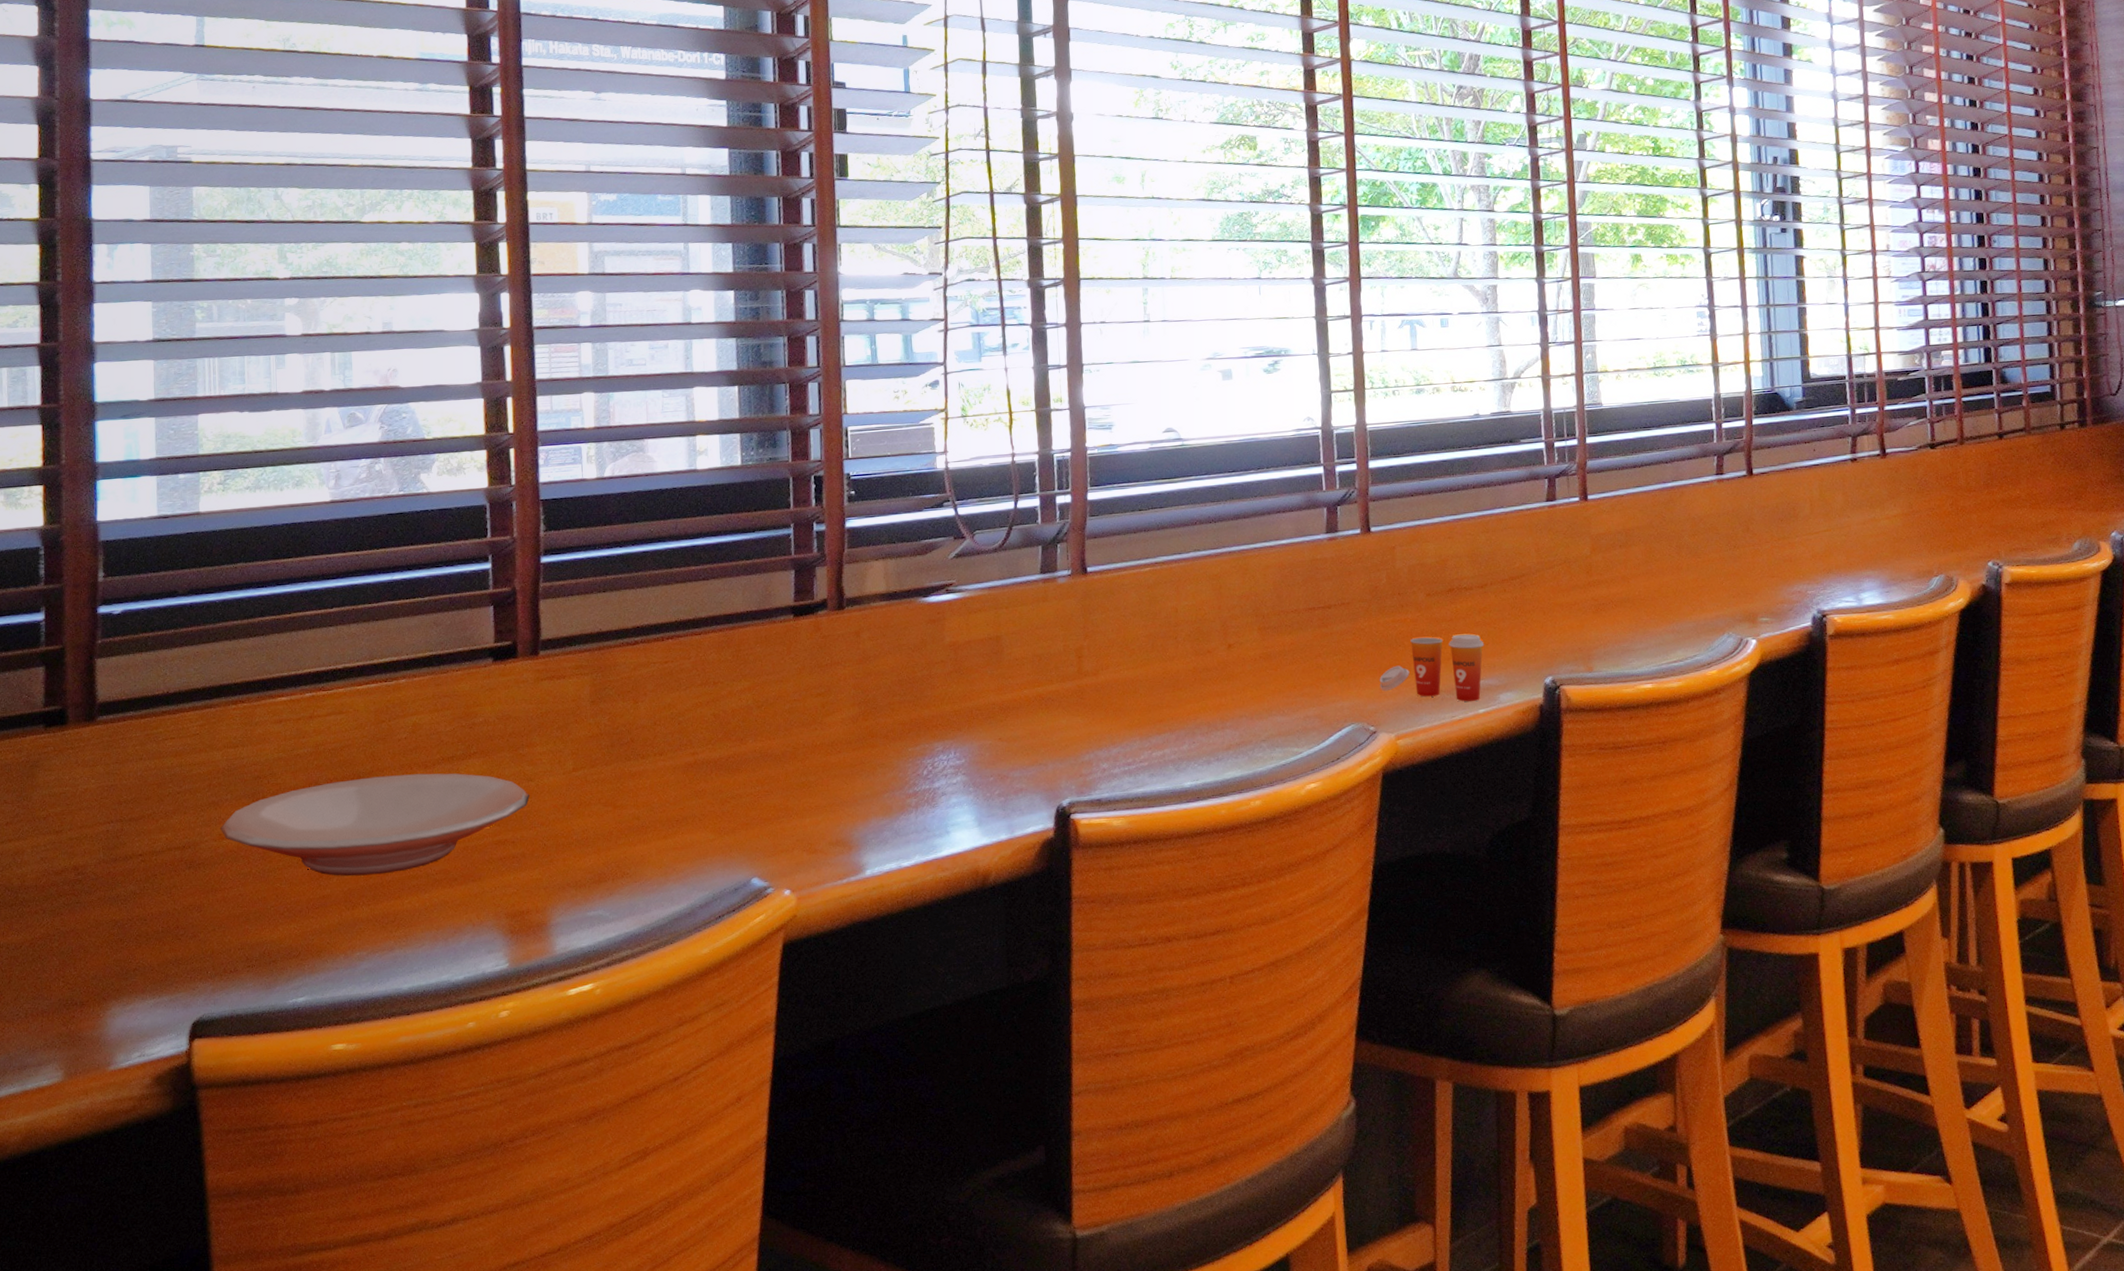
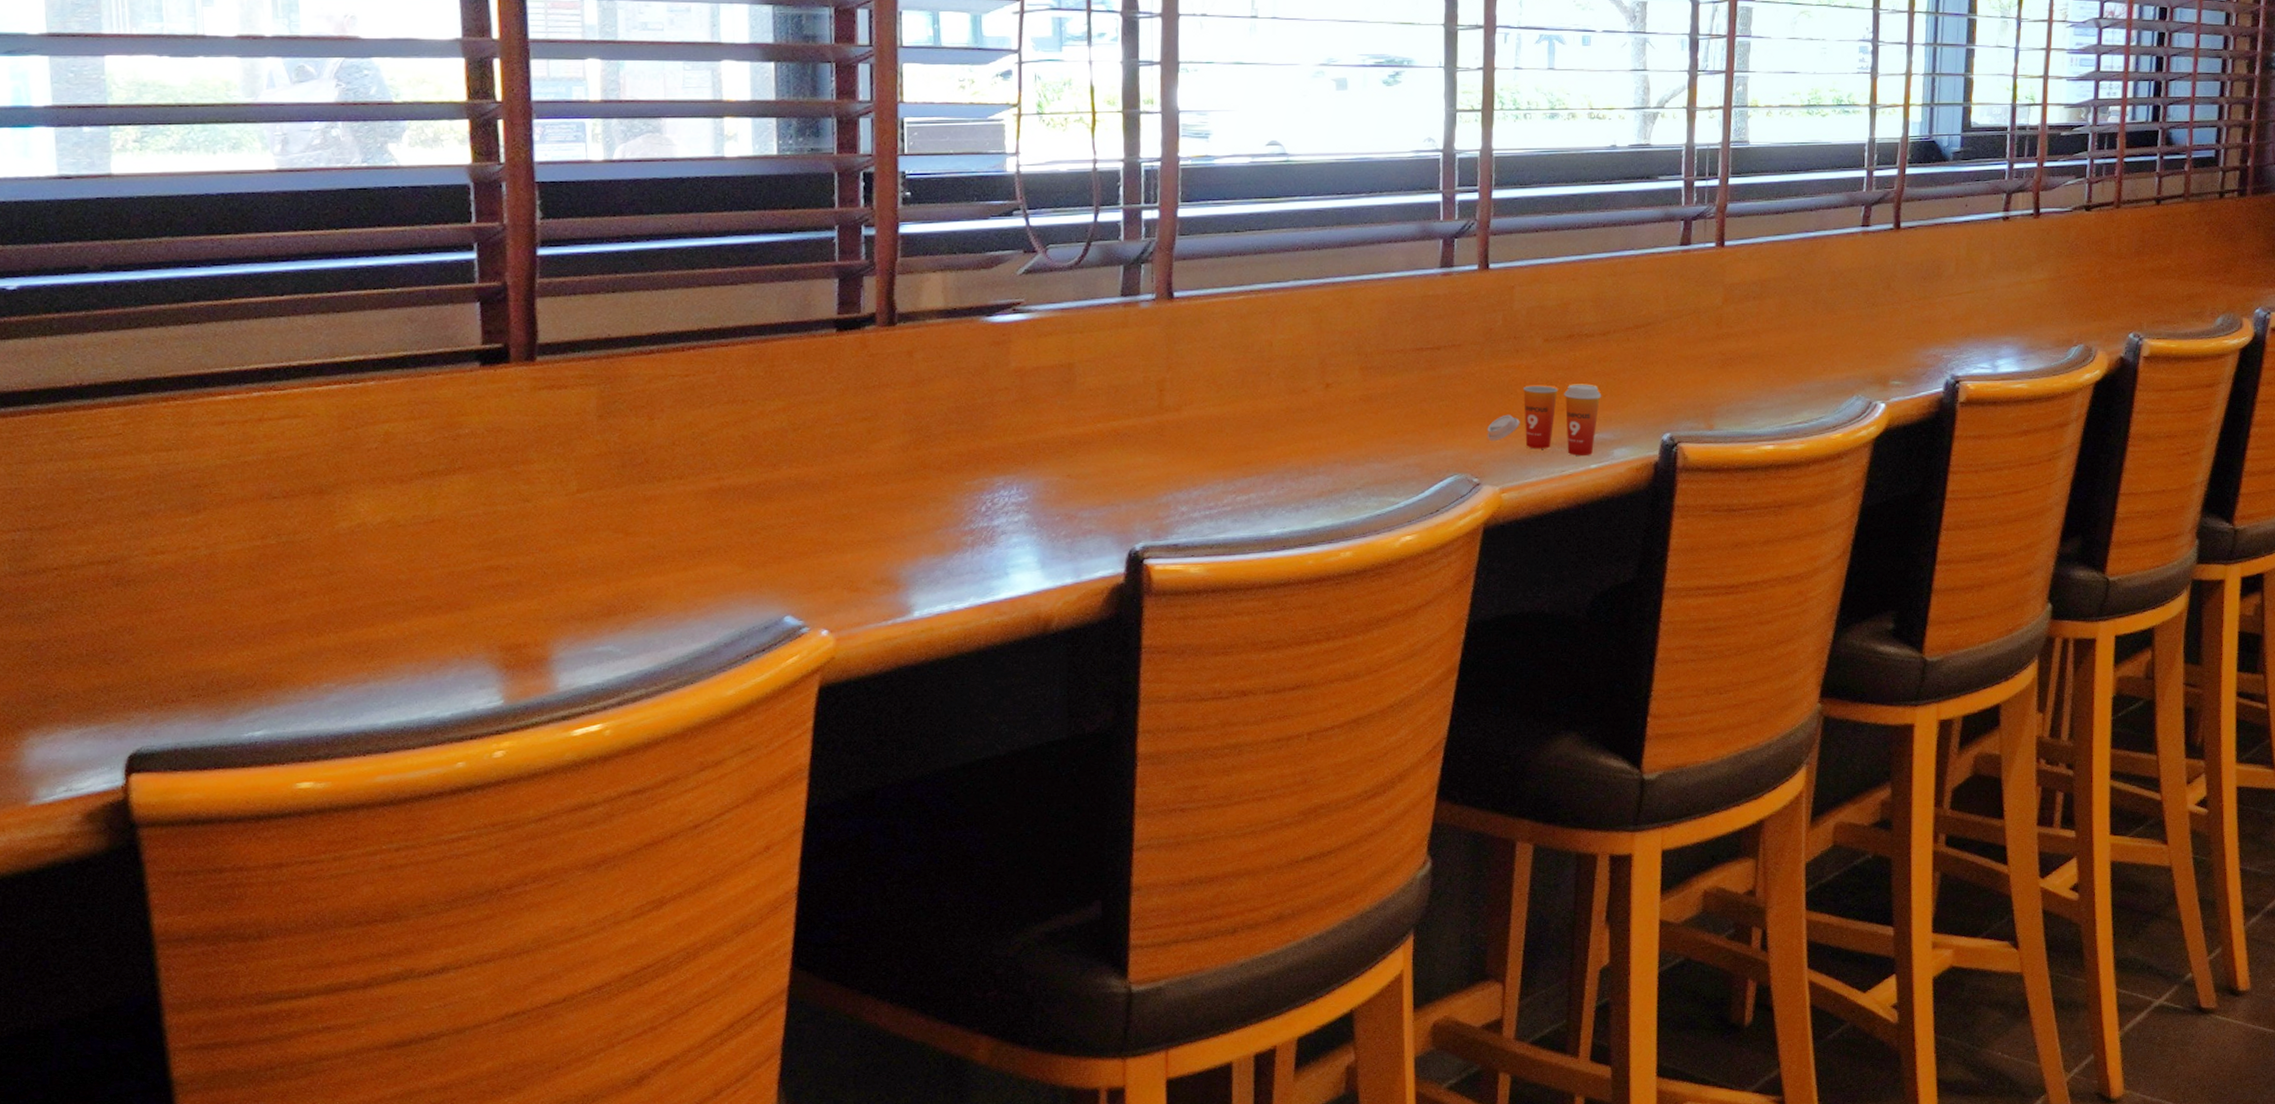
saucer: present [219,773,530,876] -> none [152,489,527,600]

